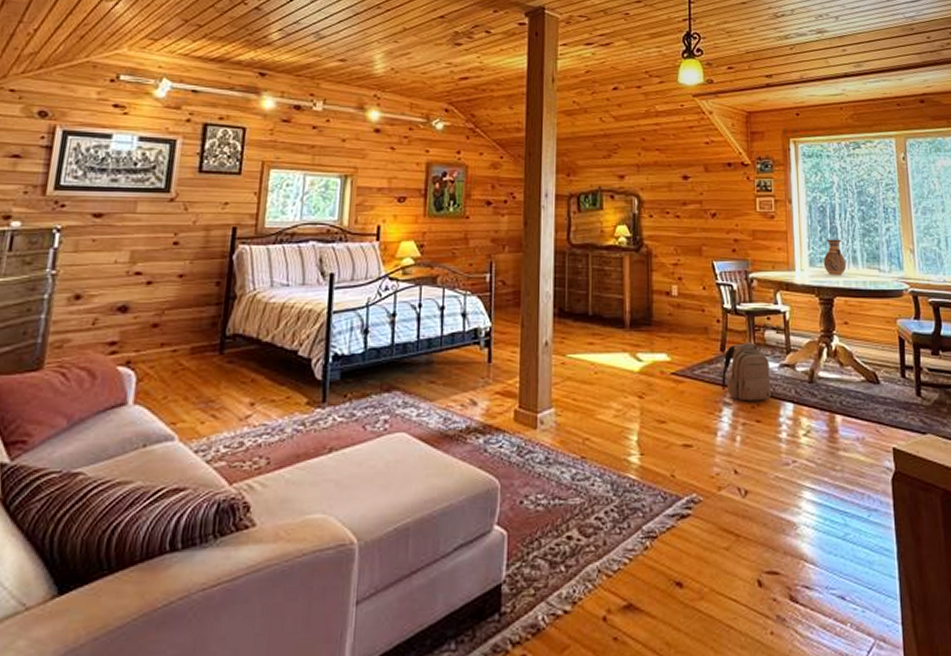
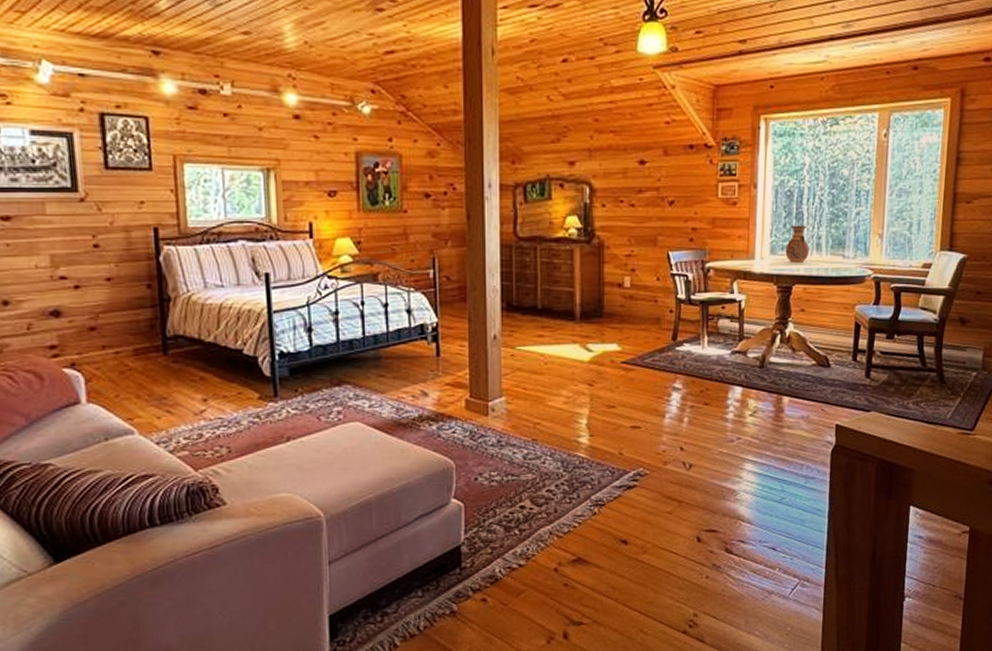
backpack: present [722,341,772,401] -> none [672,330,722,386]

